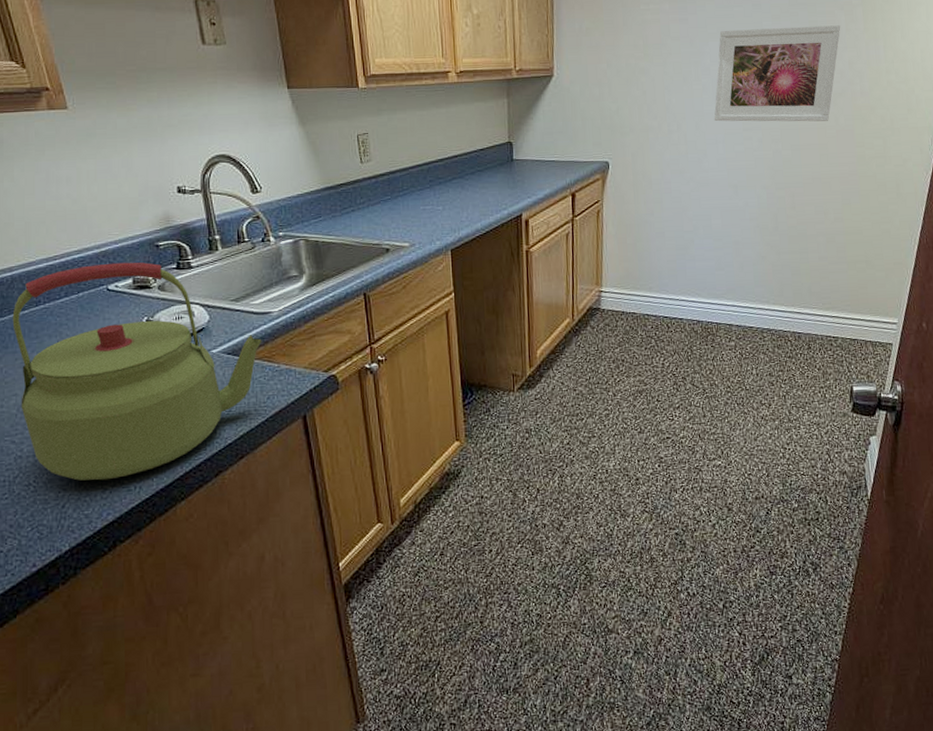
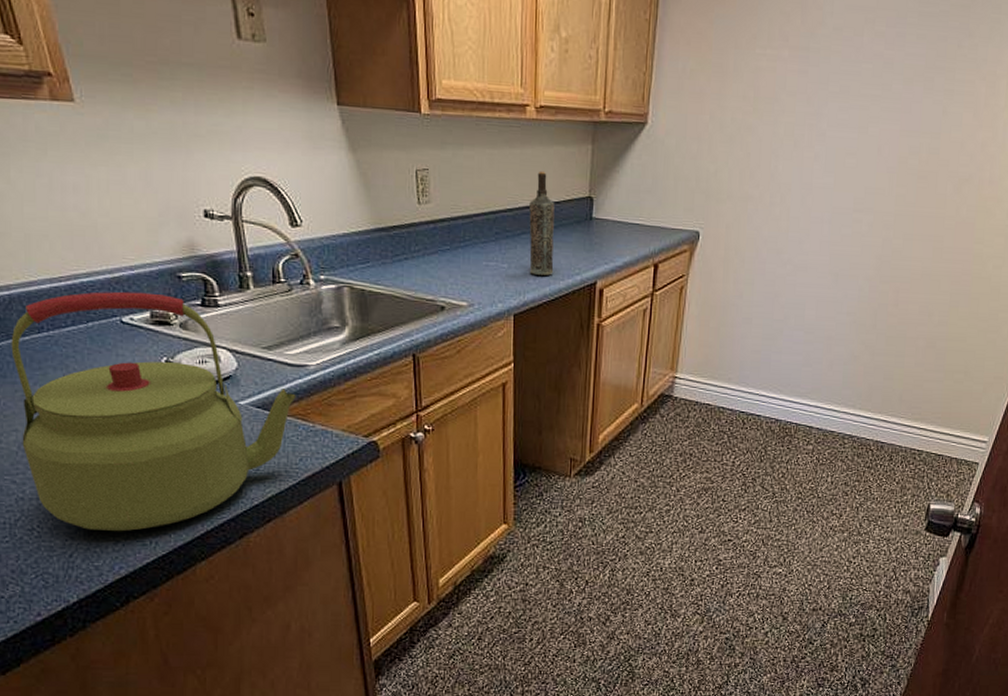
bottle: none [457,124,483,213] -> present [529,171,555,275]
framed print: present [714,25,841,122] -> none [822,90,979,210]

